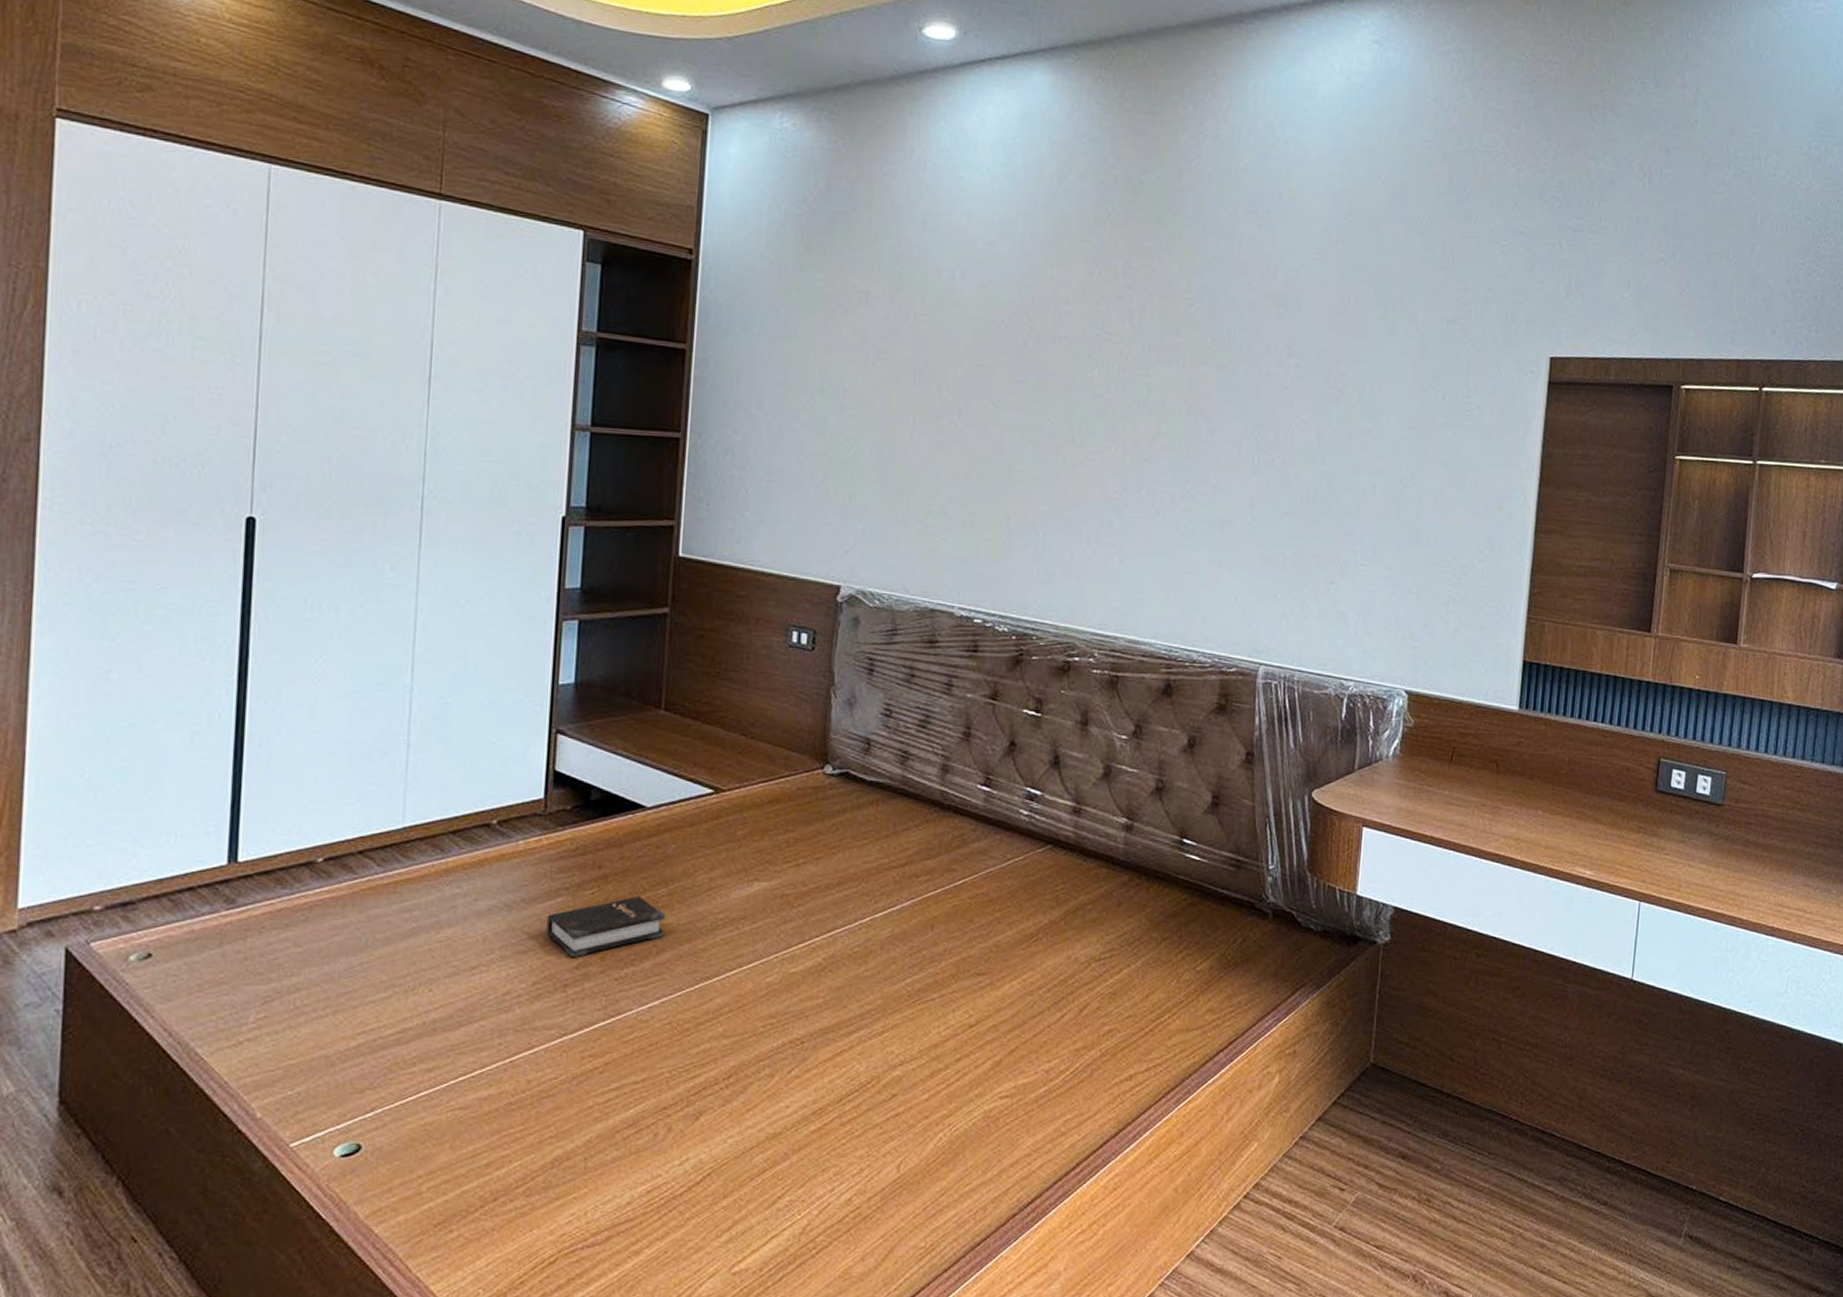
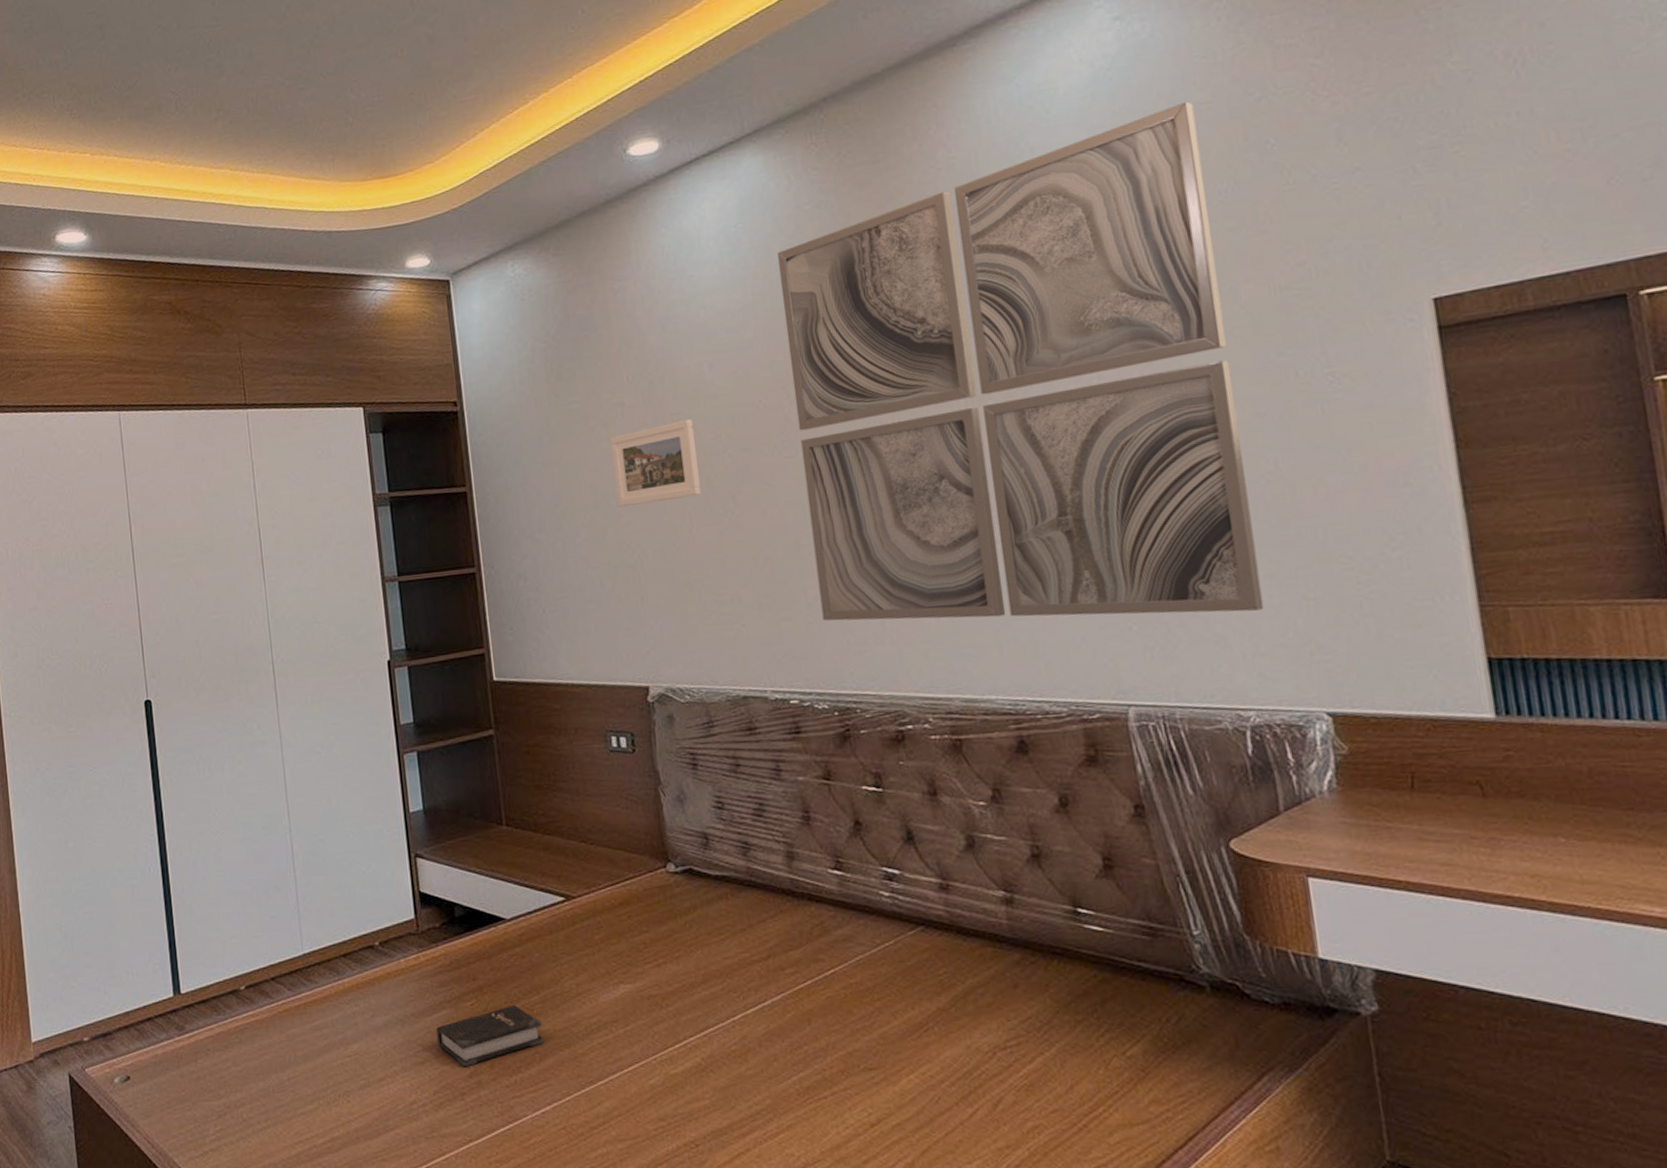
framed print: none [844,322,935,403] -> present [610,419,702,508]
wall art: none [1019,135,1418,596] -> present [777,101,1264,621]

